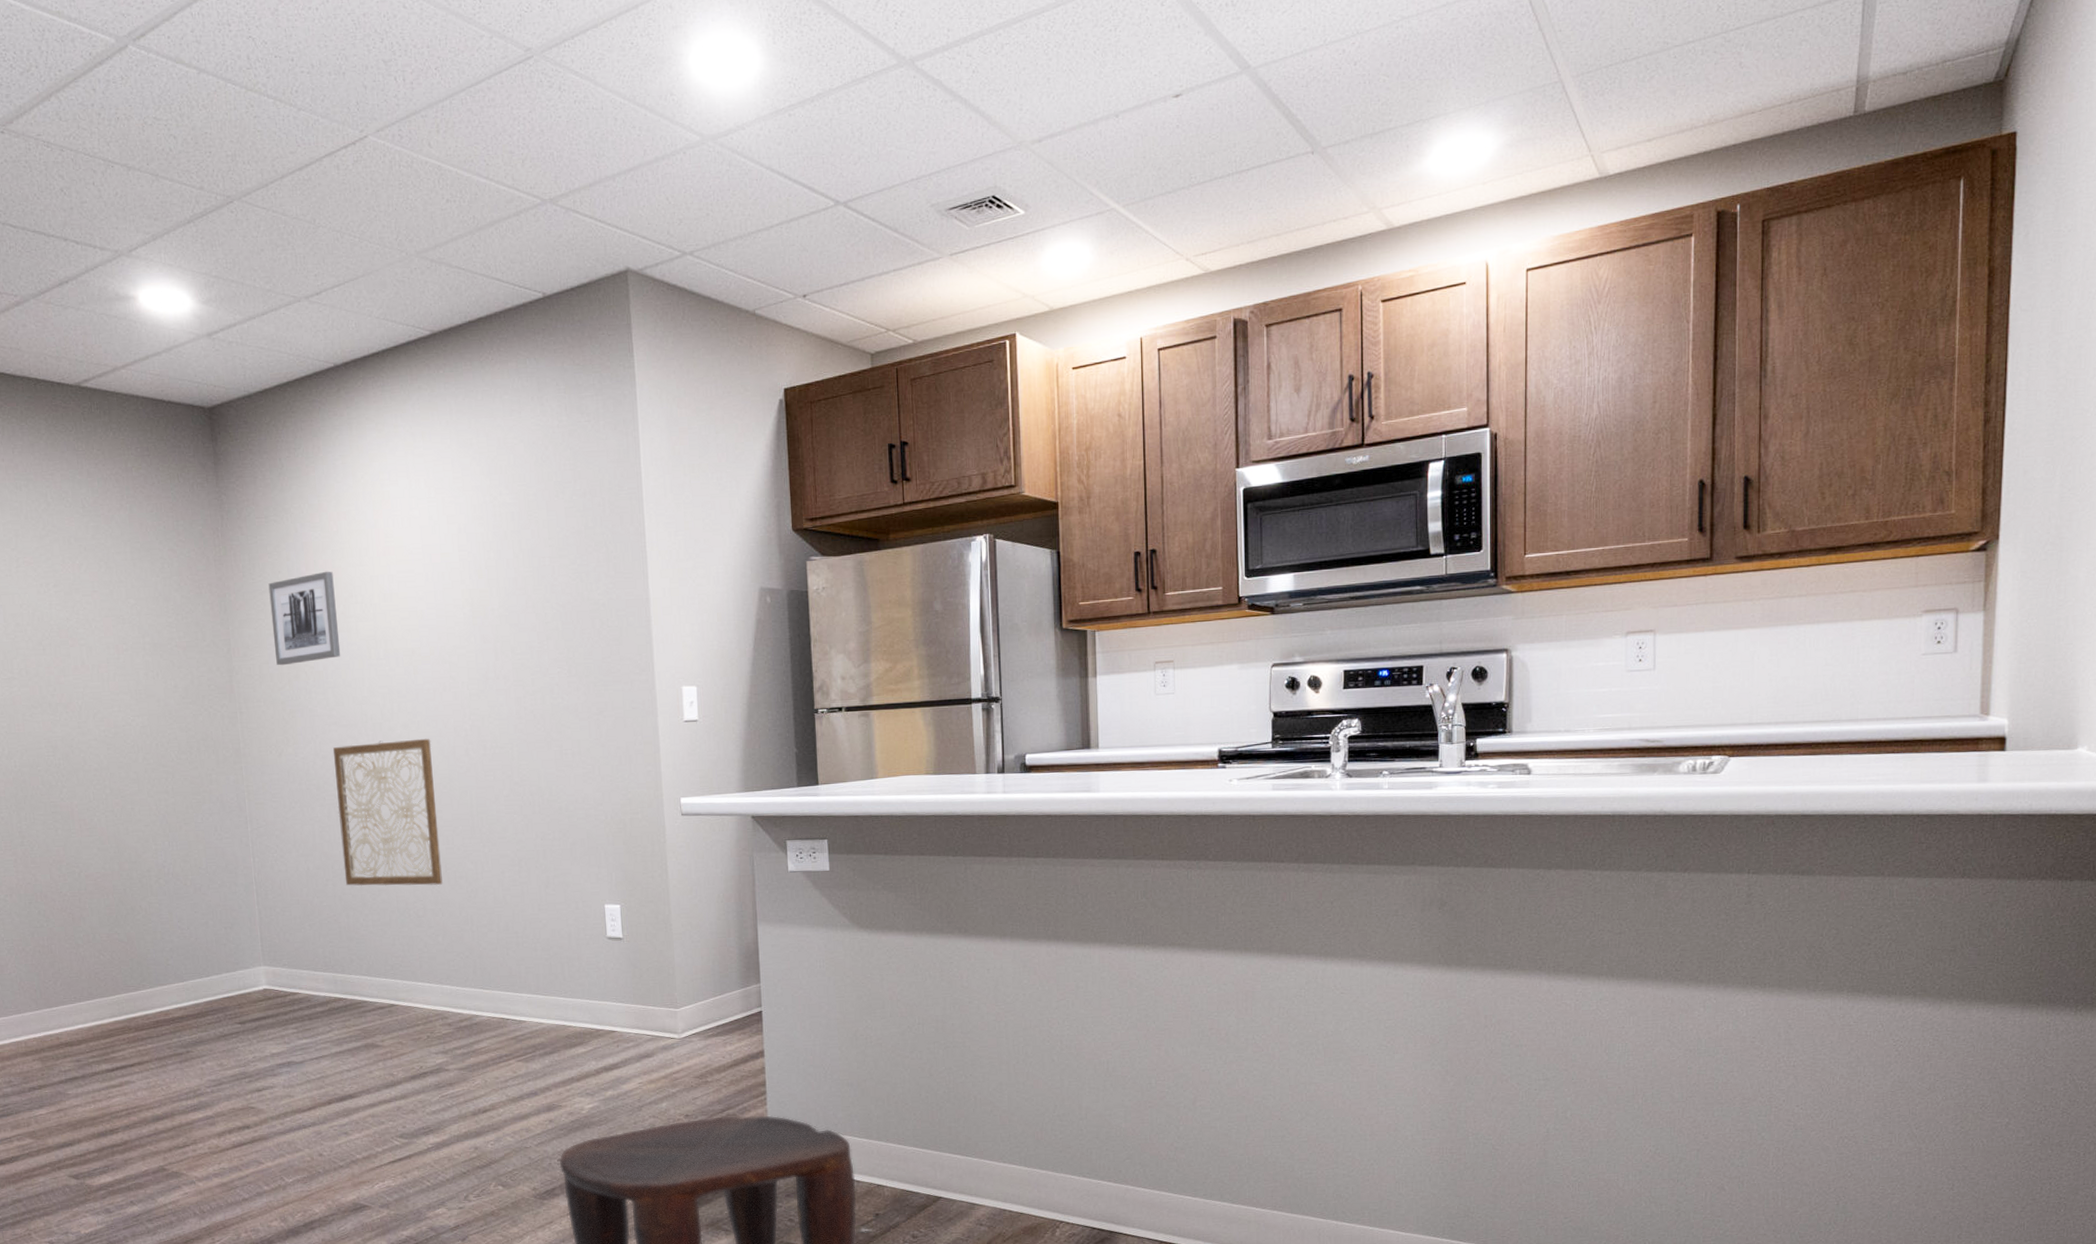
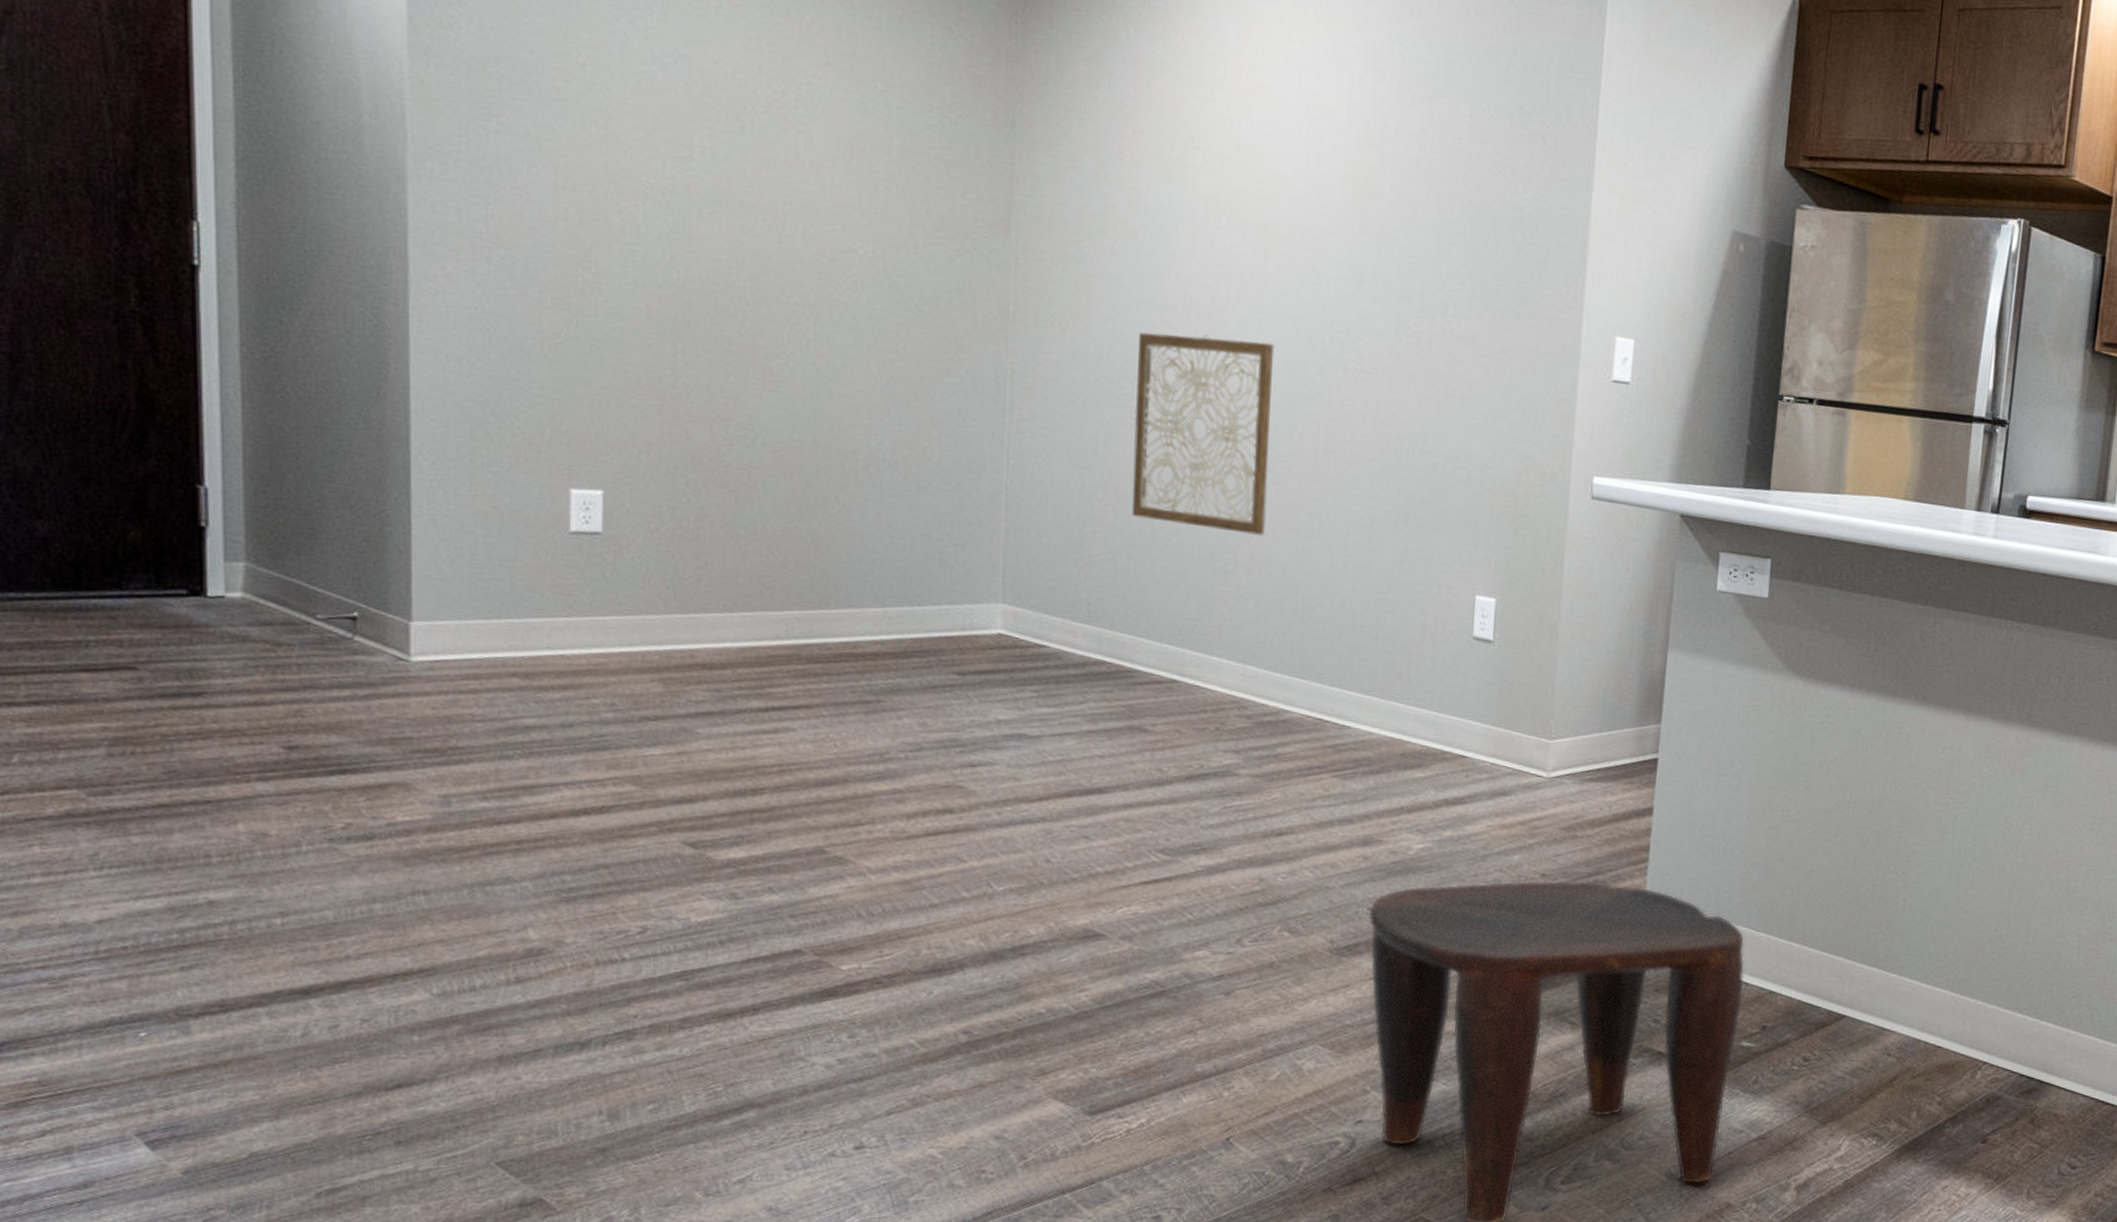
wall art: present [268,571,341,666] -> none [1075,98,1171,216]

